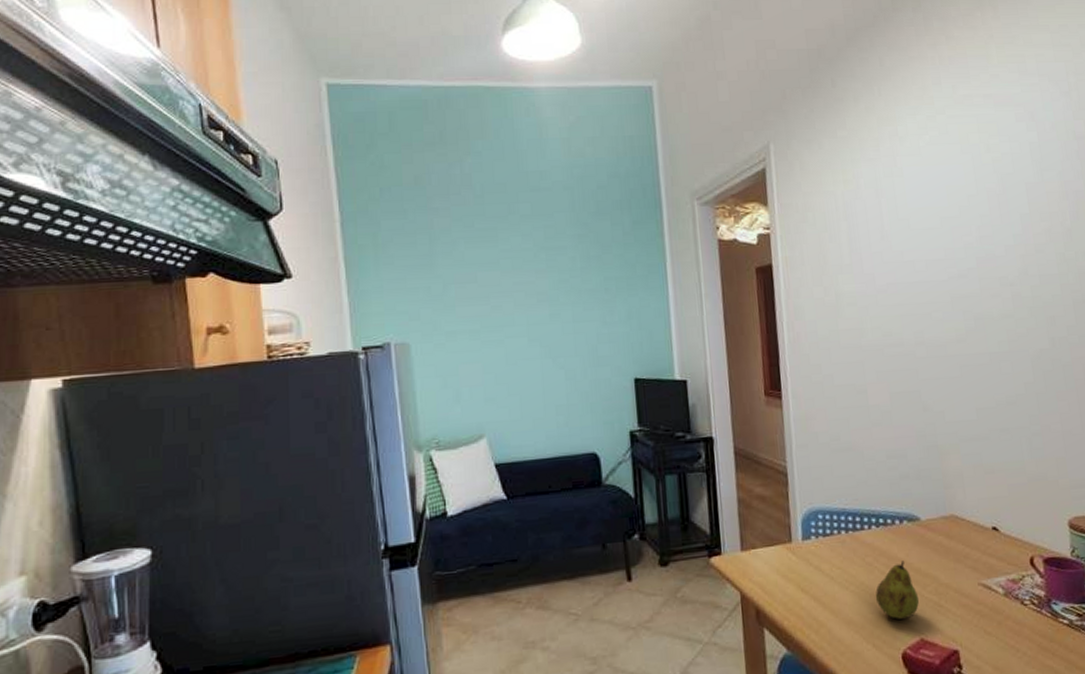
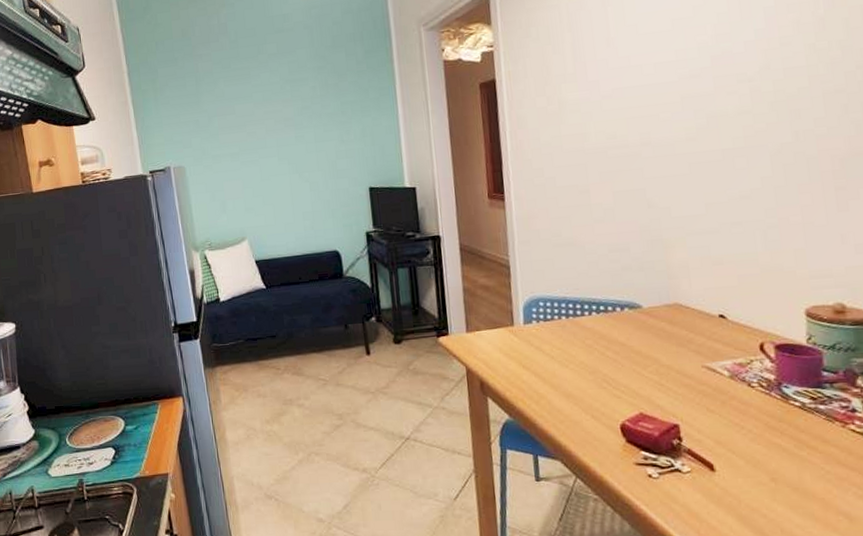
fruit: present [875,560,920,619] -> none [594,343,640,395]

